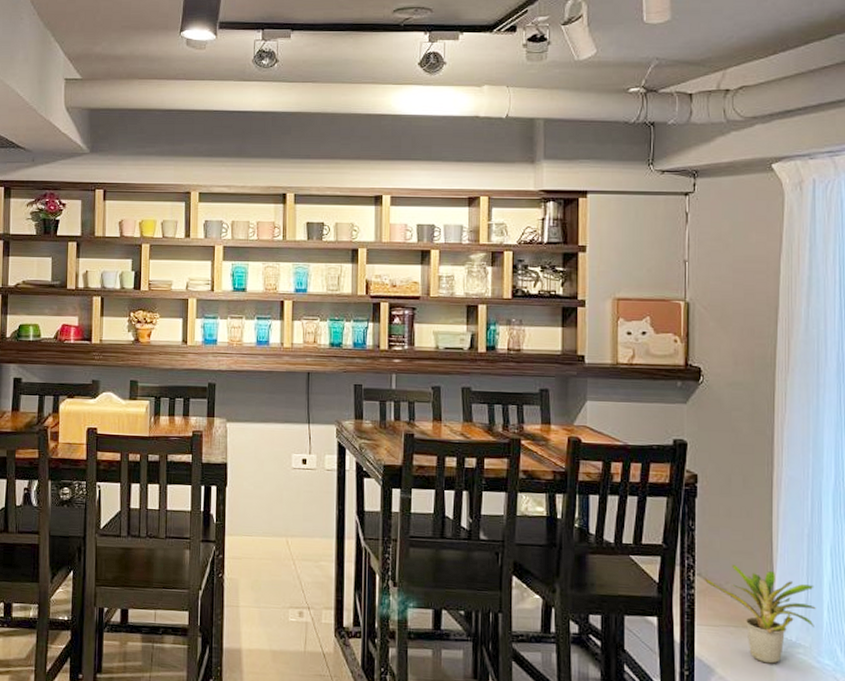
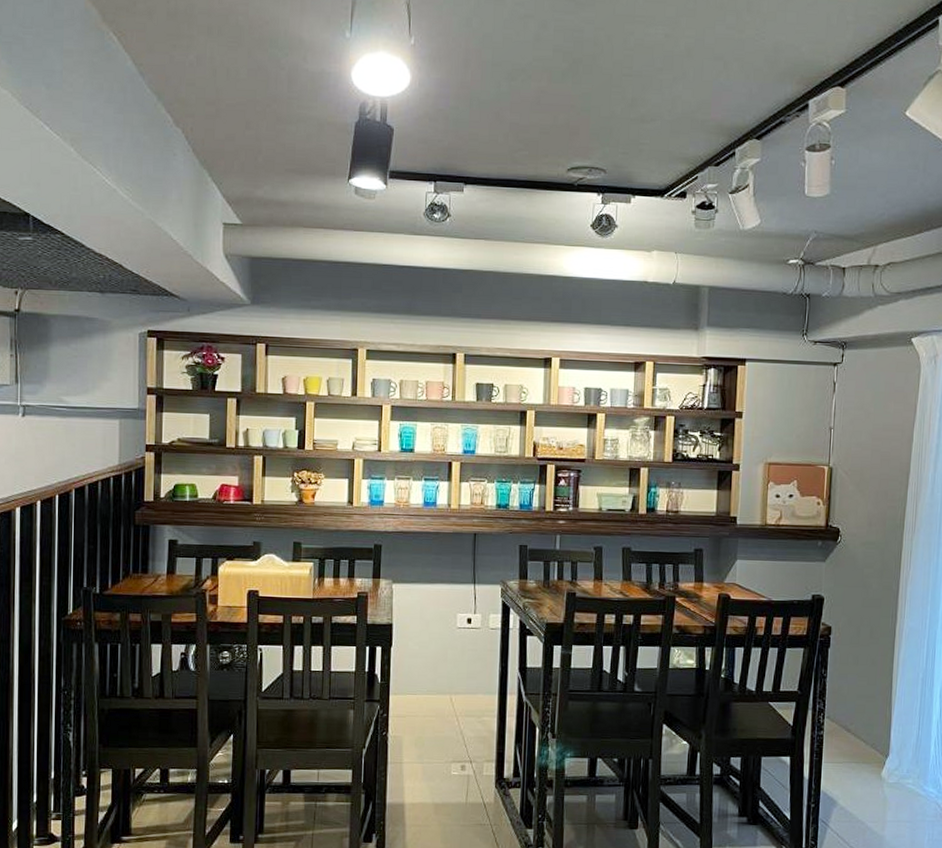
potted plant: present [704,564,816,664] -> none [832,707,925,794]

